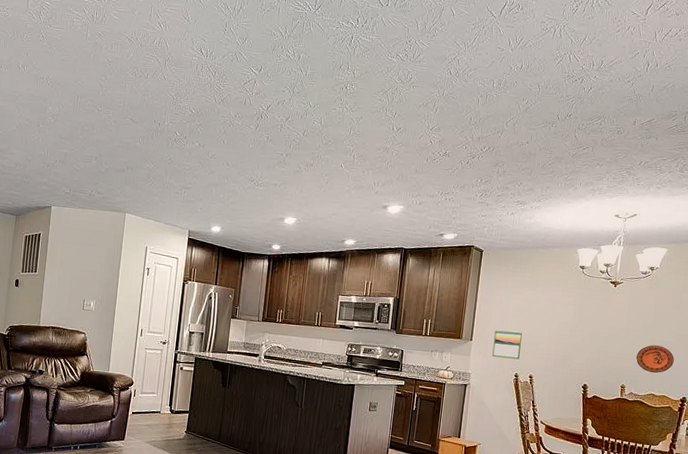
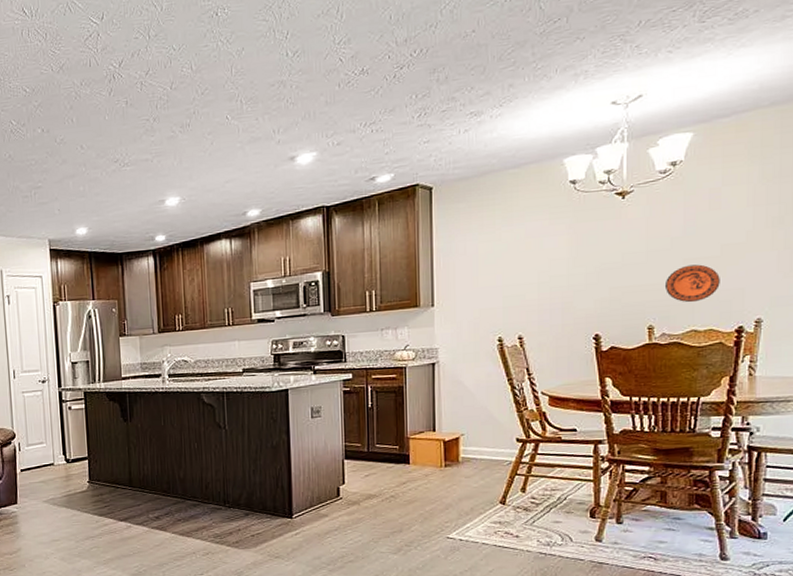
calendar: present [492,329,522,360] -> none [463,282,502,322]

